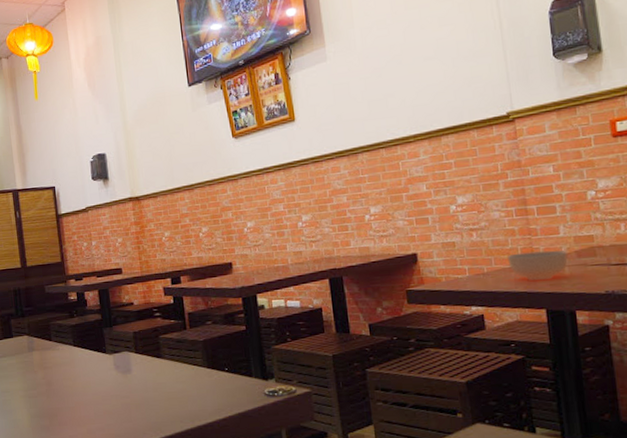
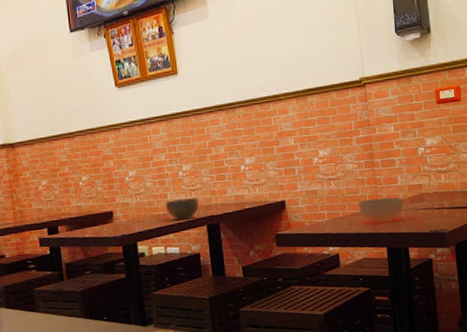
soup bowl: none [284,249,321,273] -> present [165,198,200,220]

